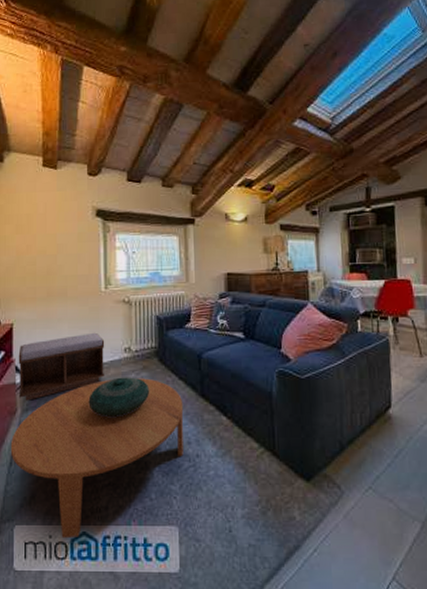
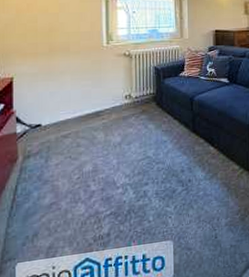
coffee table: present [10,378,184,539] -> none [11,120,178,267]
bench: present [18,332,105,401] -> none [19,83,107,148]
decorative bowl: present [88,377,150,417] -> none [91,120,149,156]

